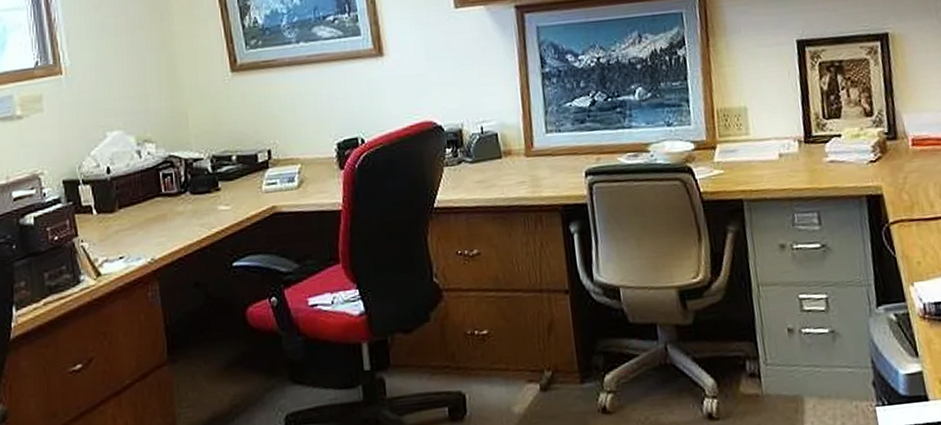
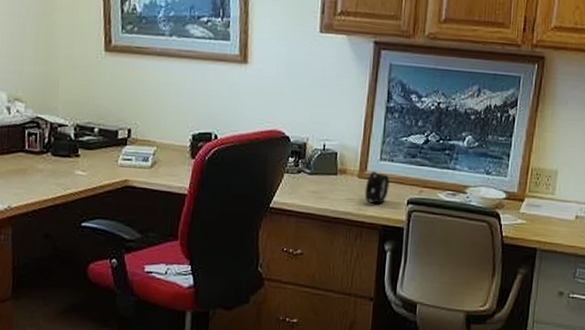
alarm clock: none [535,146,563,182] -> present [364,171,390,204]

